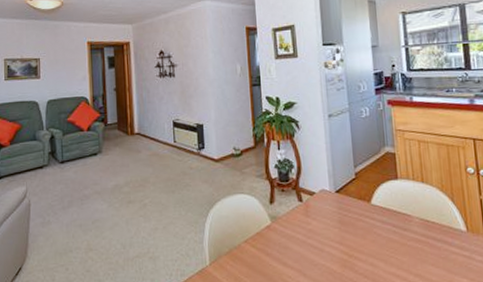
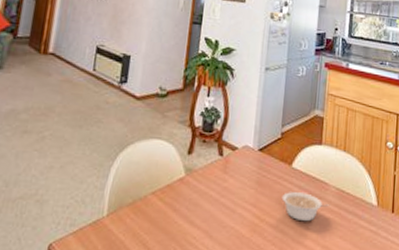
legume: none [366,226,416,254] -> present [281,192,330,222]

